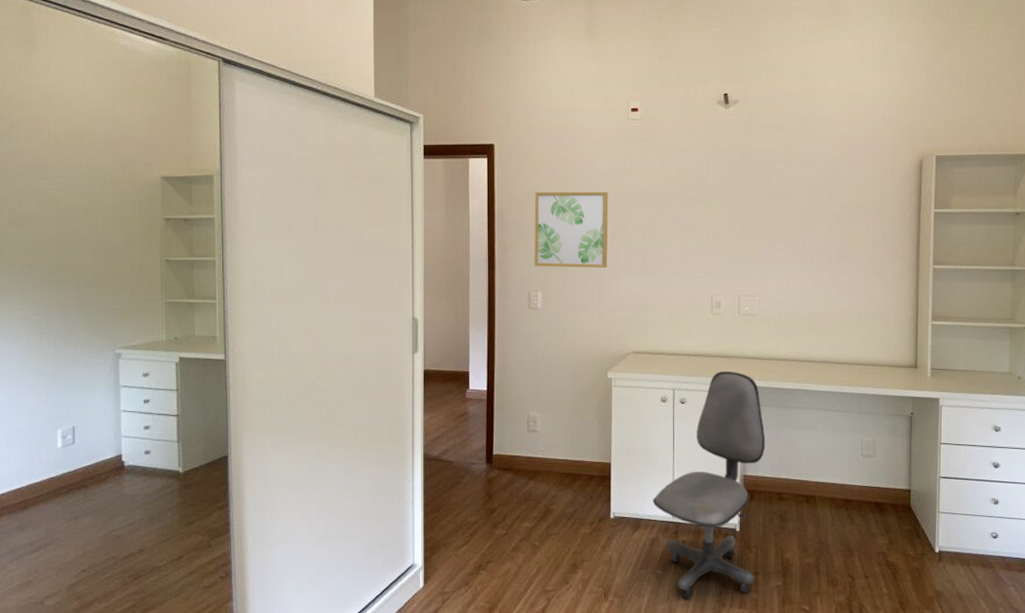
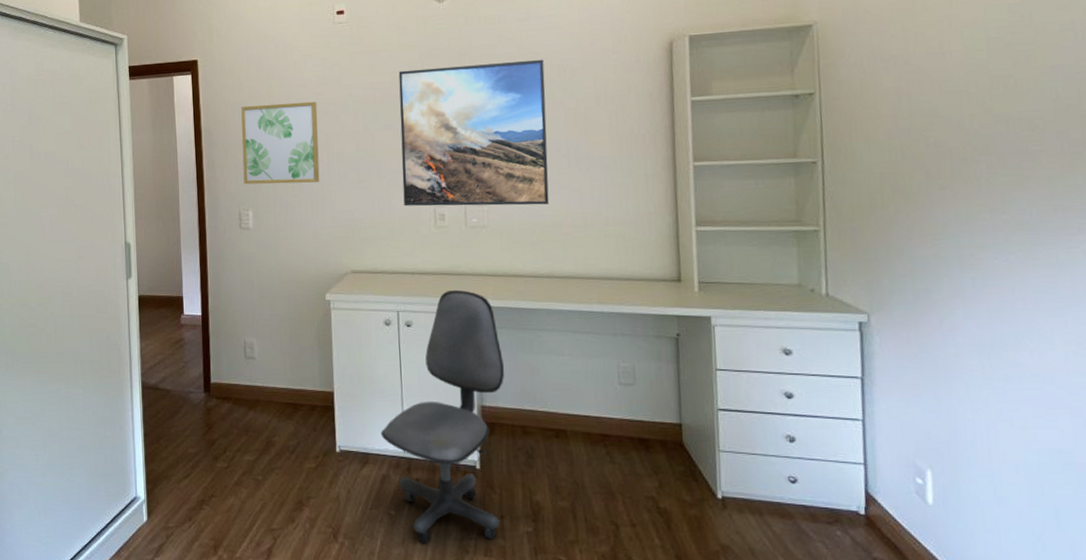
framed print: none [684,167,815,297] -> present [398,59,550,206]

